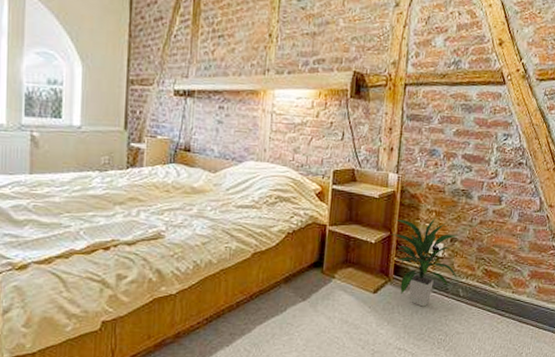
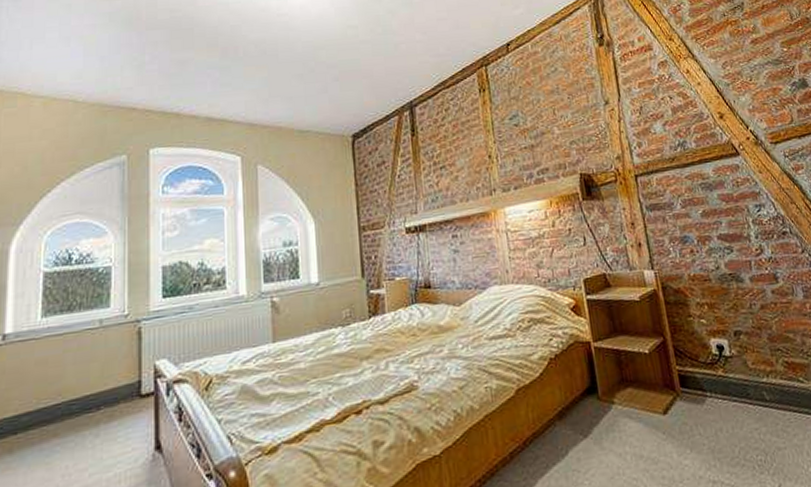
indoor plant: present [391,218,459,307] -> none [664,311,758,422]

